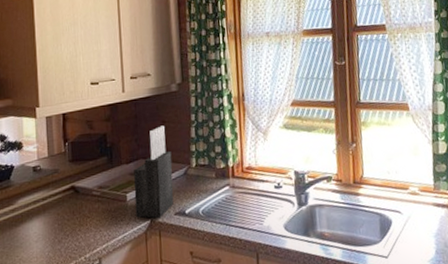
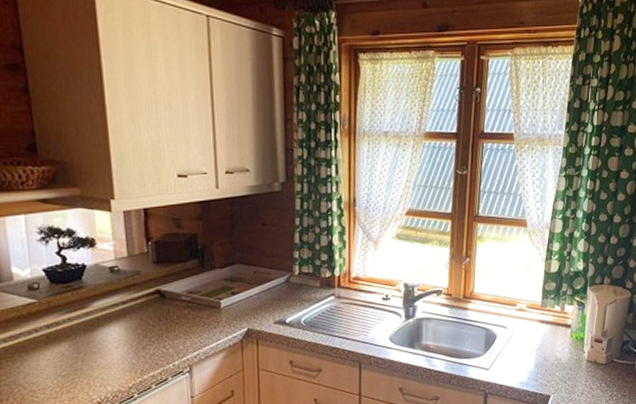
knife block: present [134,125,174,219] -> none [229,228,274,327]

